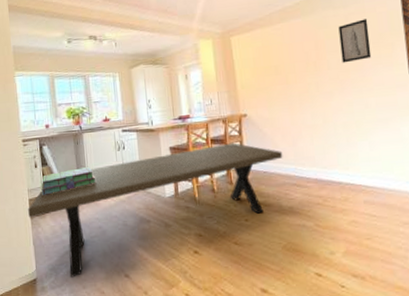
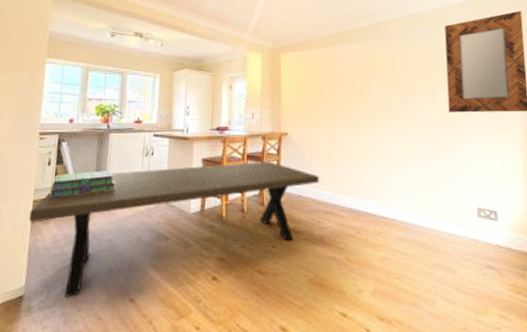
wall art: present [338,18,372,64] -> none [386,54,415,94]

